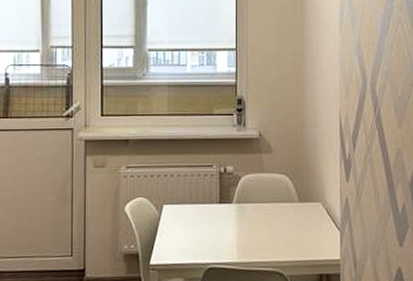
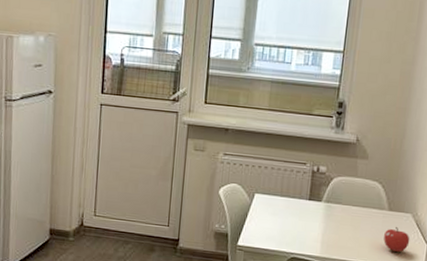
fruit: none [298,217,323,244] -> present [383,226,410,252]

